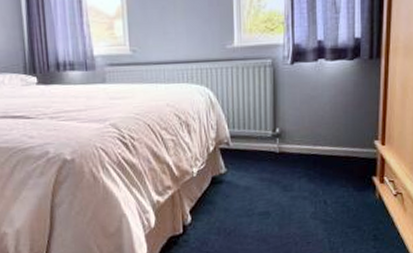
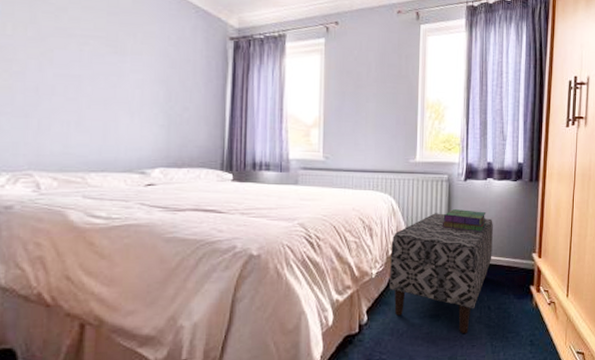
bench: none [211,102,327,230] -> present [390,213,493,333]
stack of books: none [267,96,319,122] -> present [442,209,486,233]

